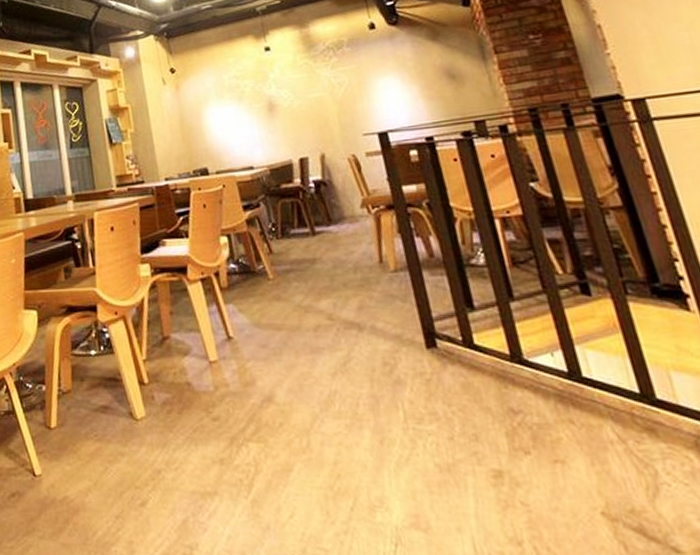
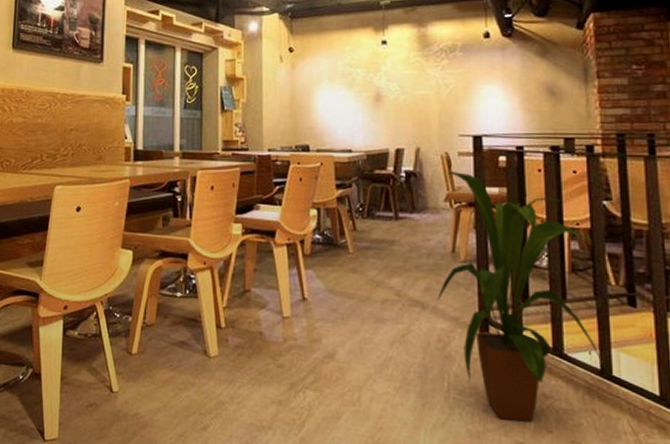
house plant: none [358,174,579,446] -> present [437,172,609,422]

